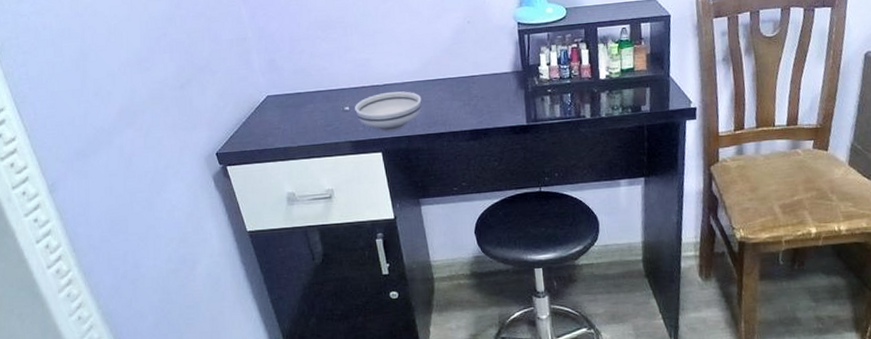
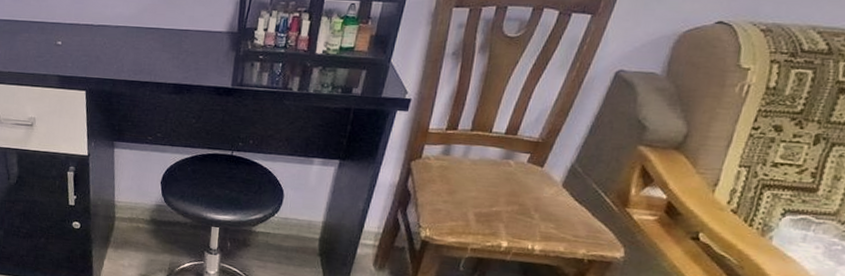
bowl: present [355,91,422,131] -> none [66,33,133,72]

